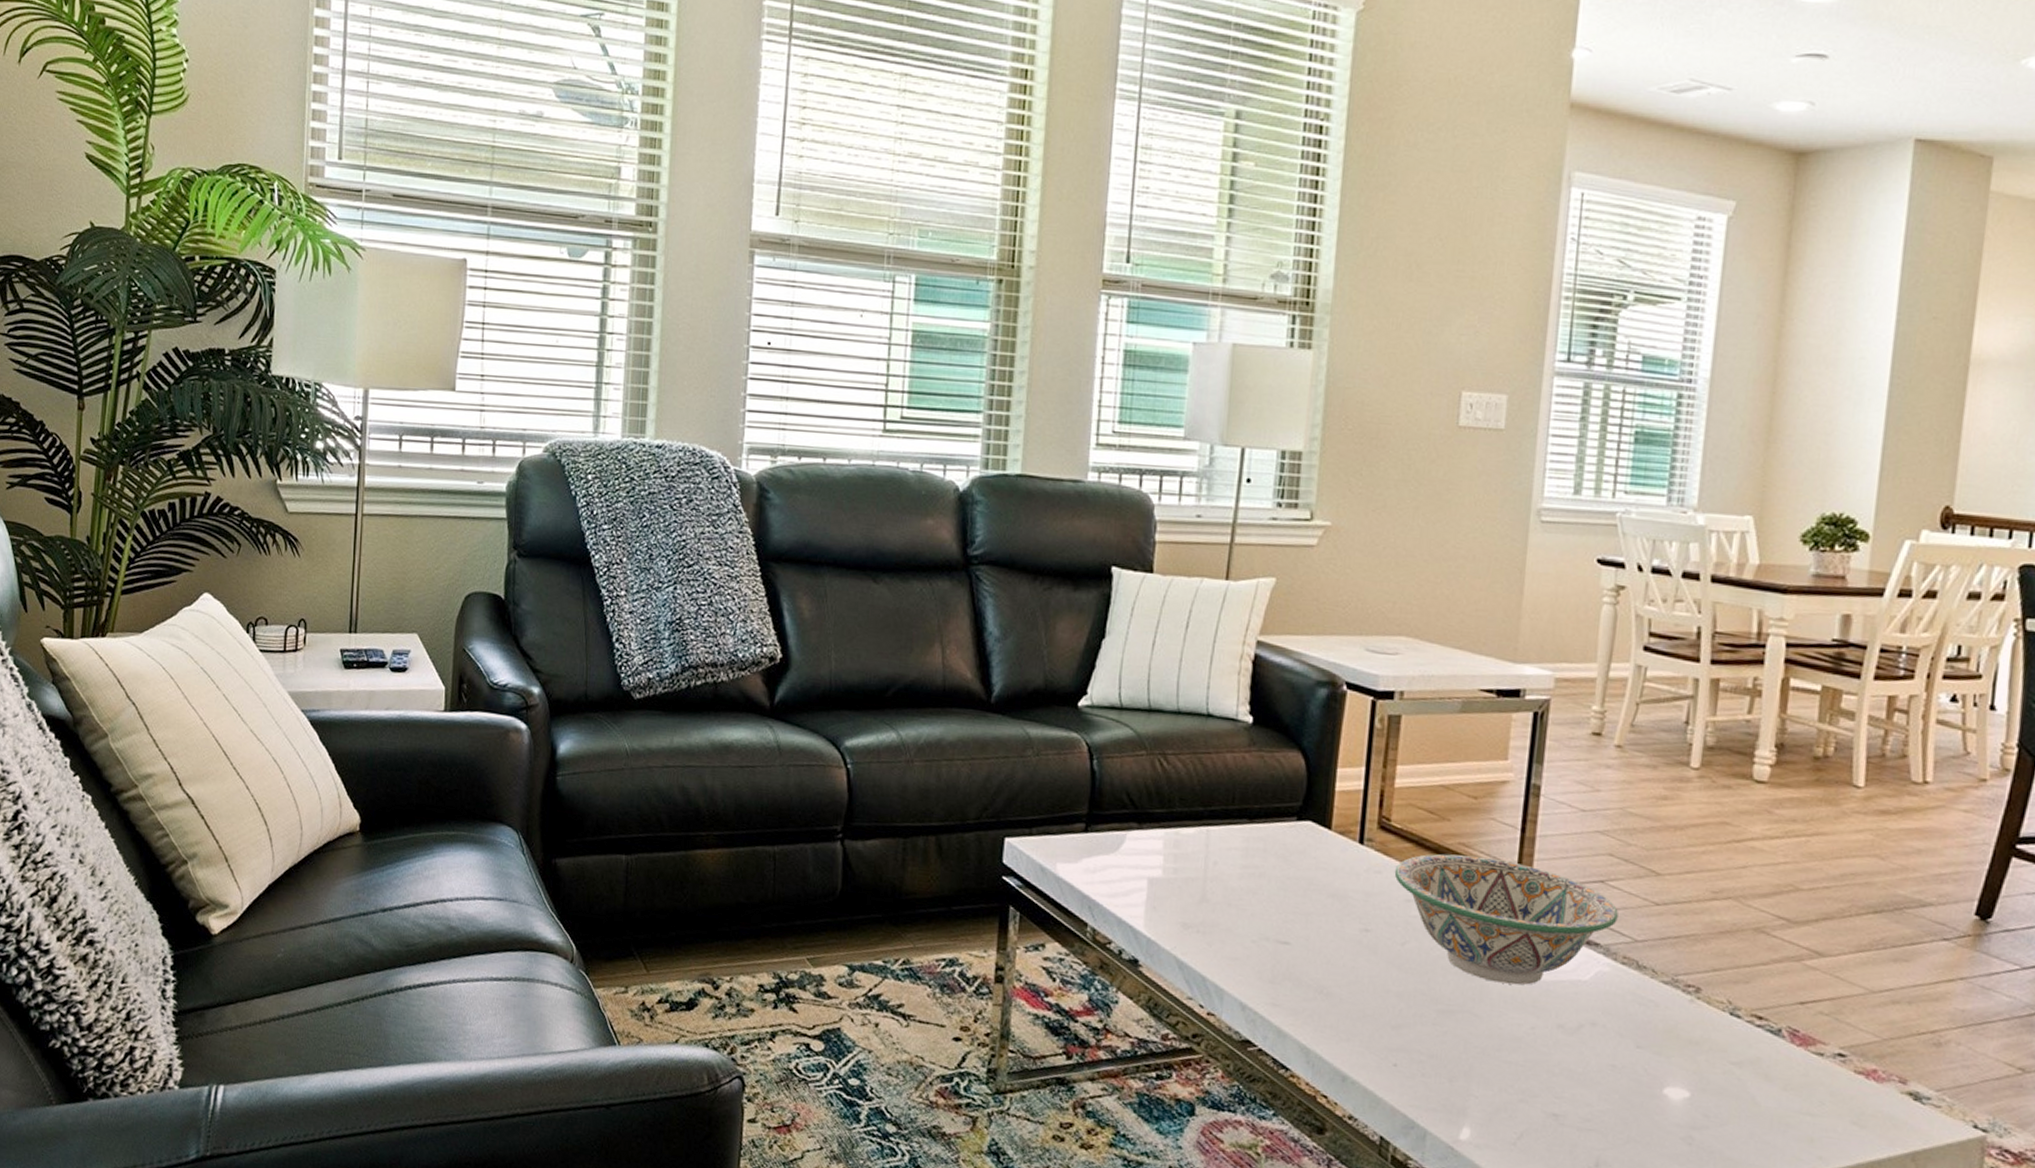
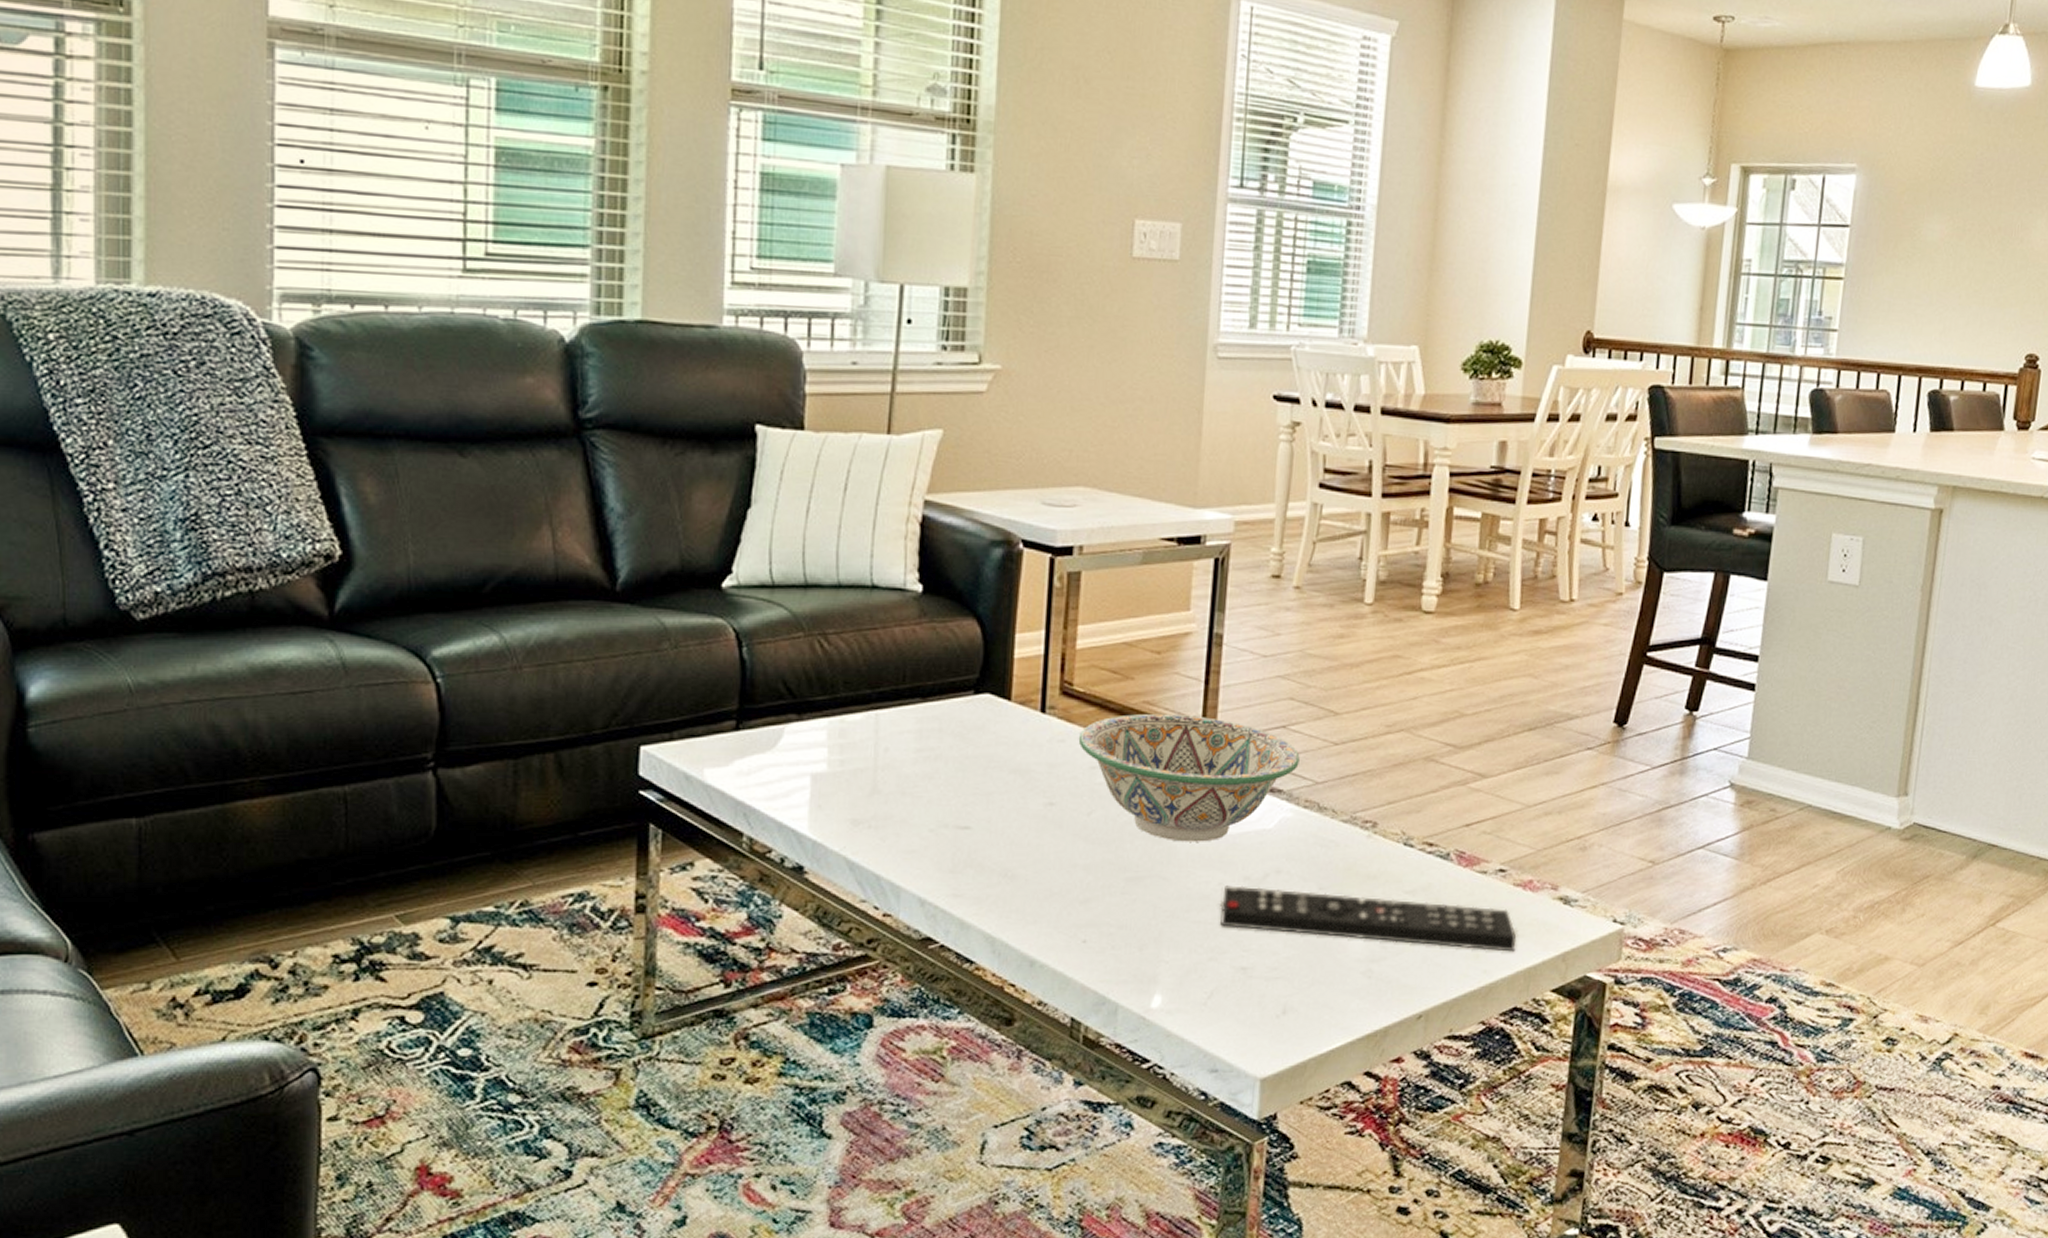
remote control: none [1532,1030,1858,1142] -> present [1220,886,1517,952]

